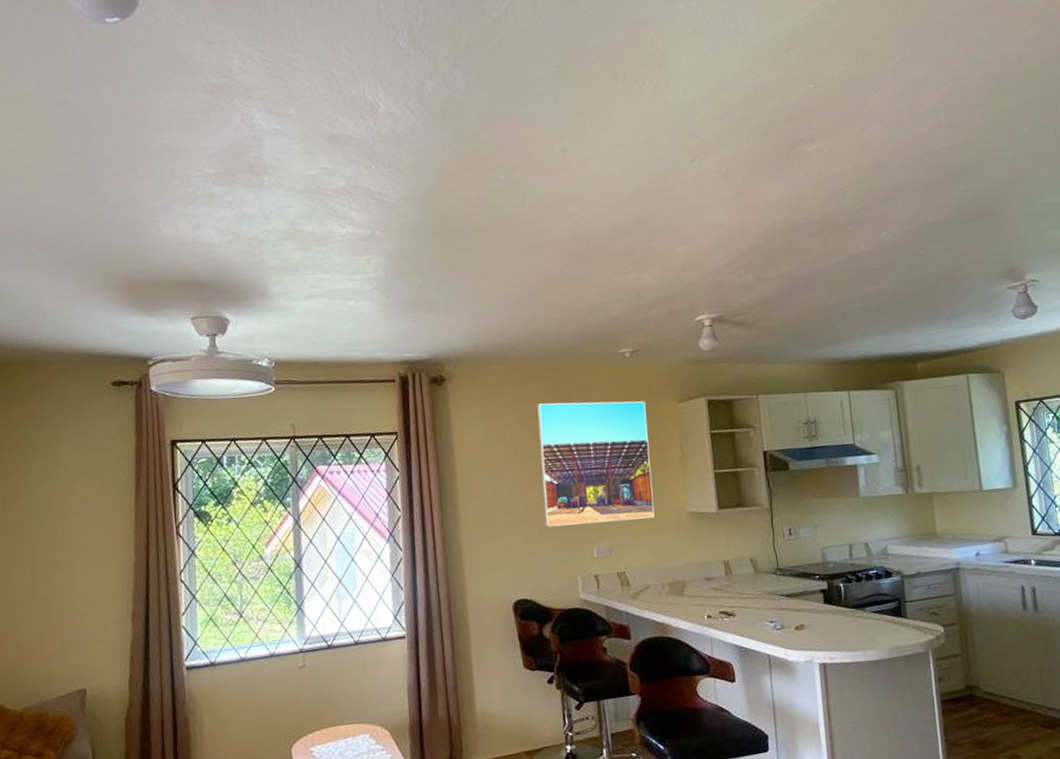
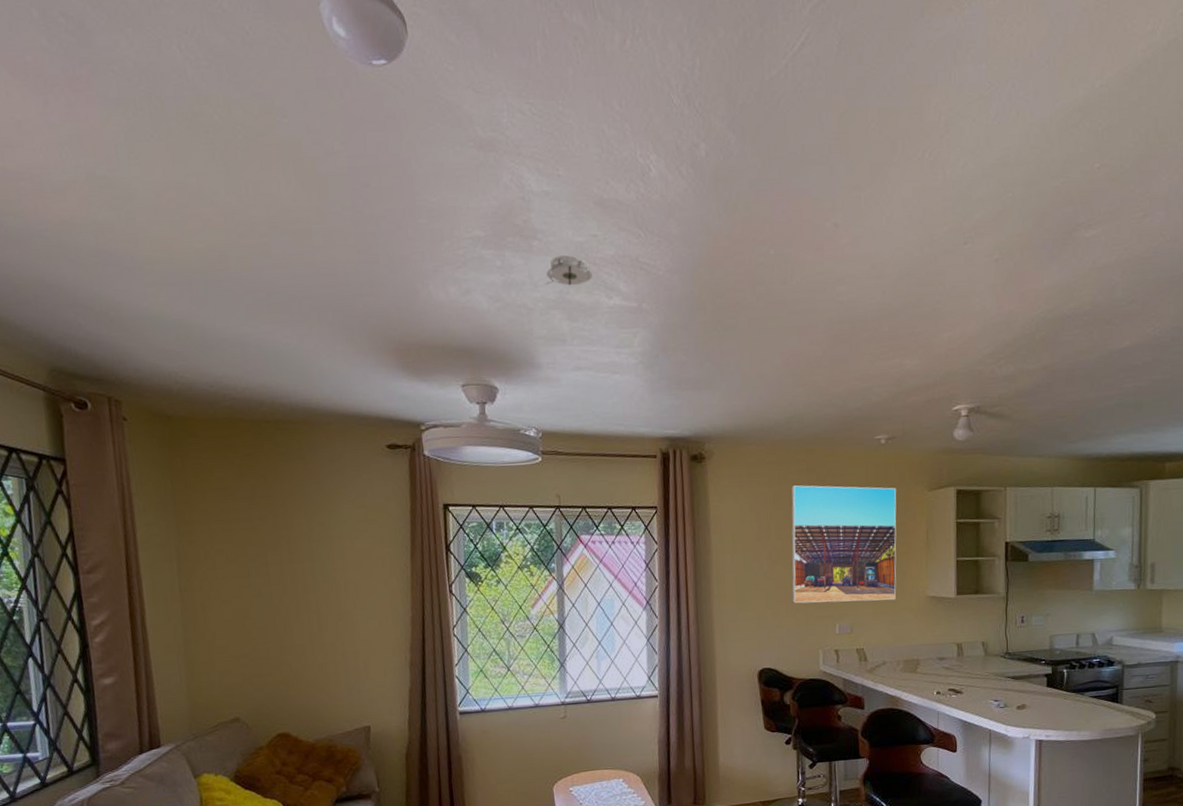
smoke detector: none [276,188,325,217] -> present [545,255,593,286]

